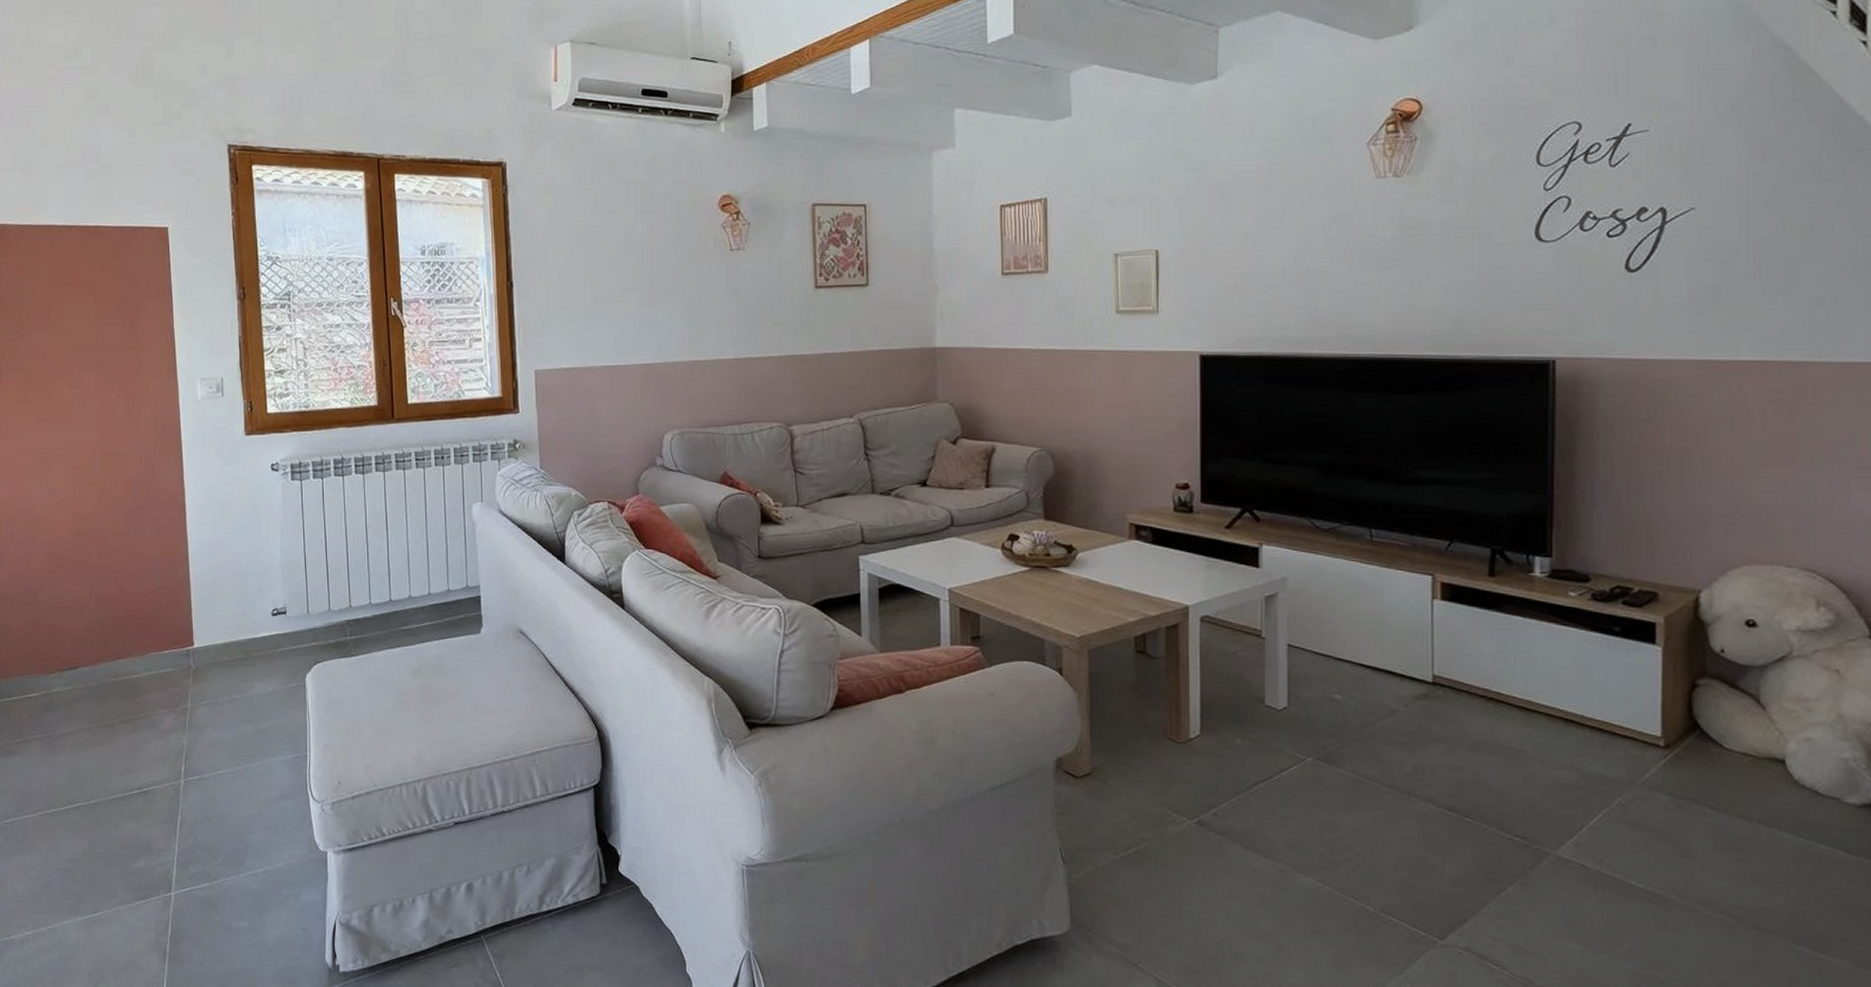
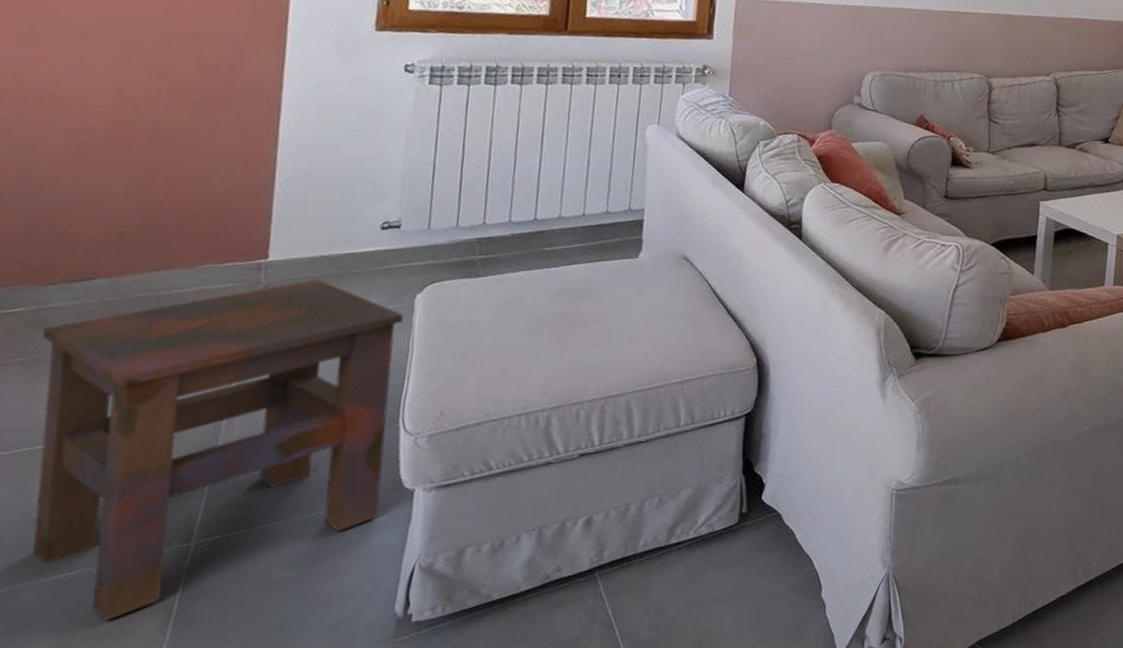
side table: none [51,662,302,956] -> present [33,278,403,620]

